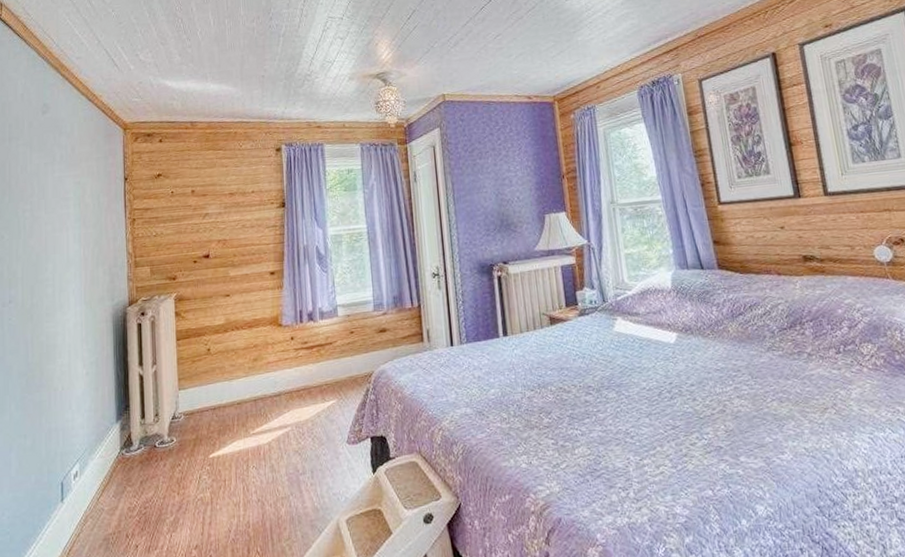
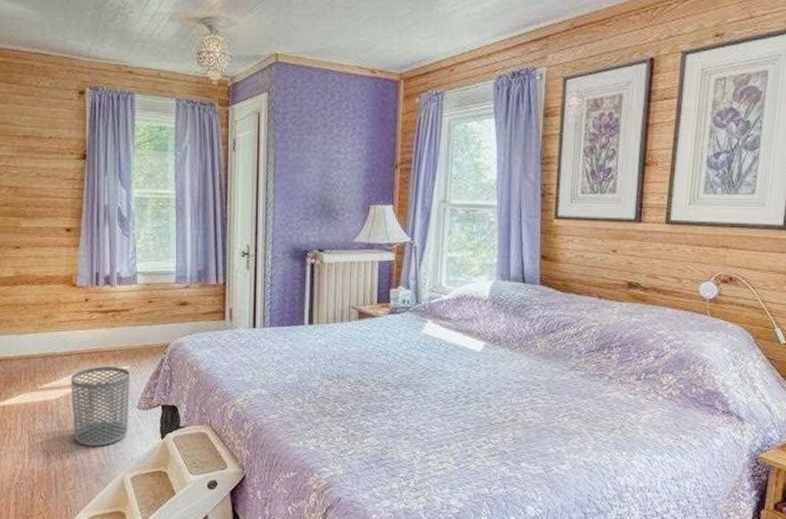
waste bin: none [281,402,340,490] -> present [71,366,130,446]

